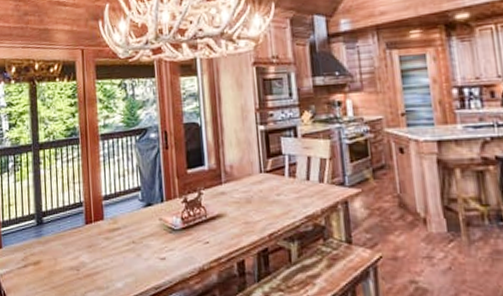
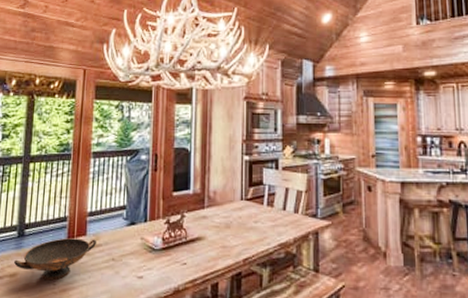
decorative bowl: none [36,223,116,267] -> present [14,238,97,281]

